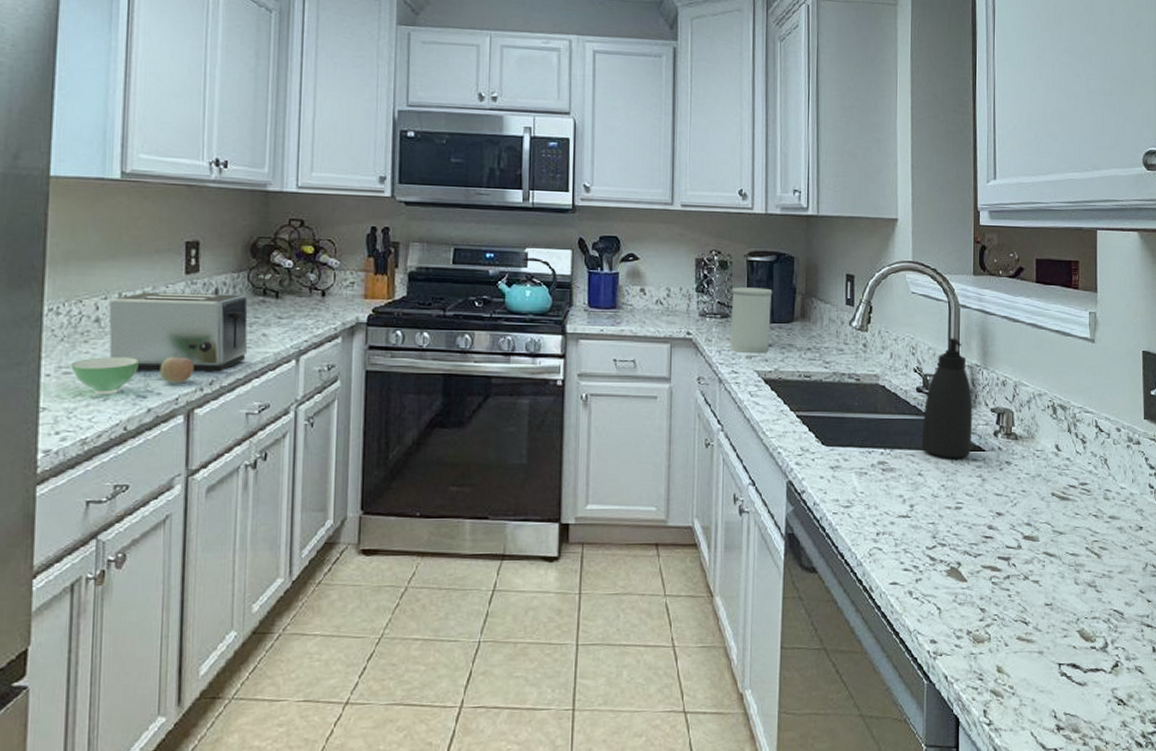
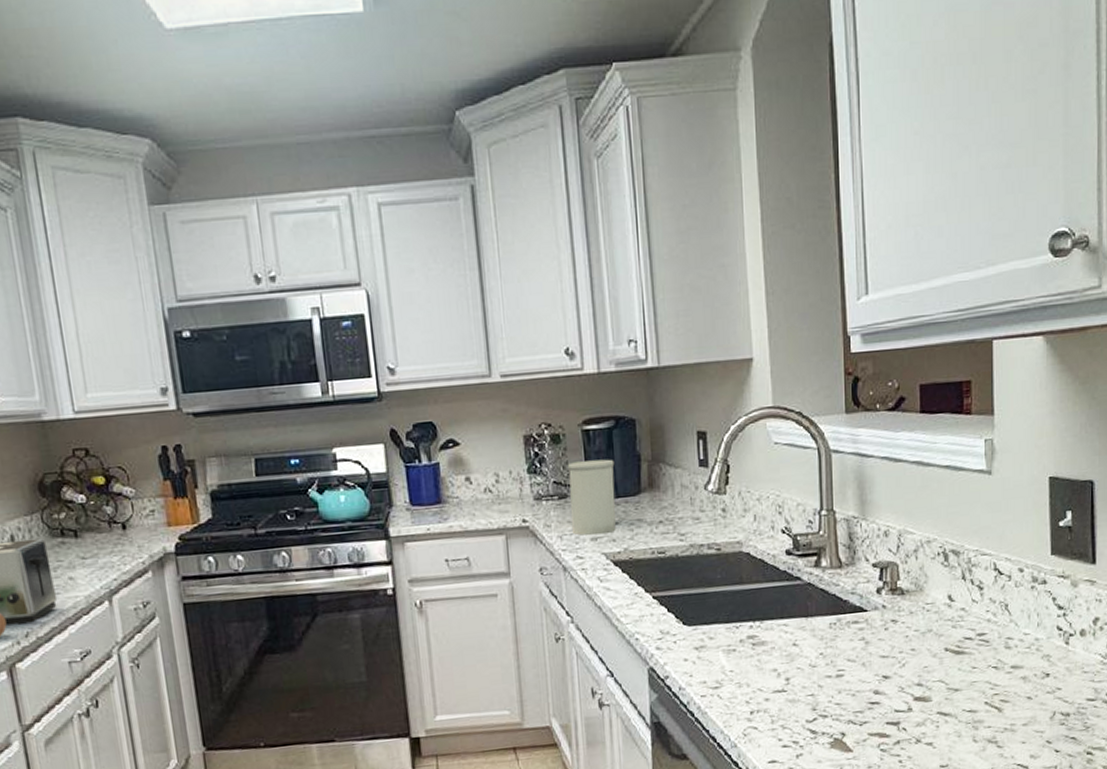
soap dispenser: present [921,338,973,458] -> none [794,489,852,623]

